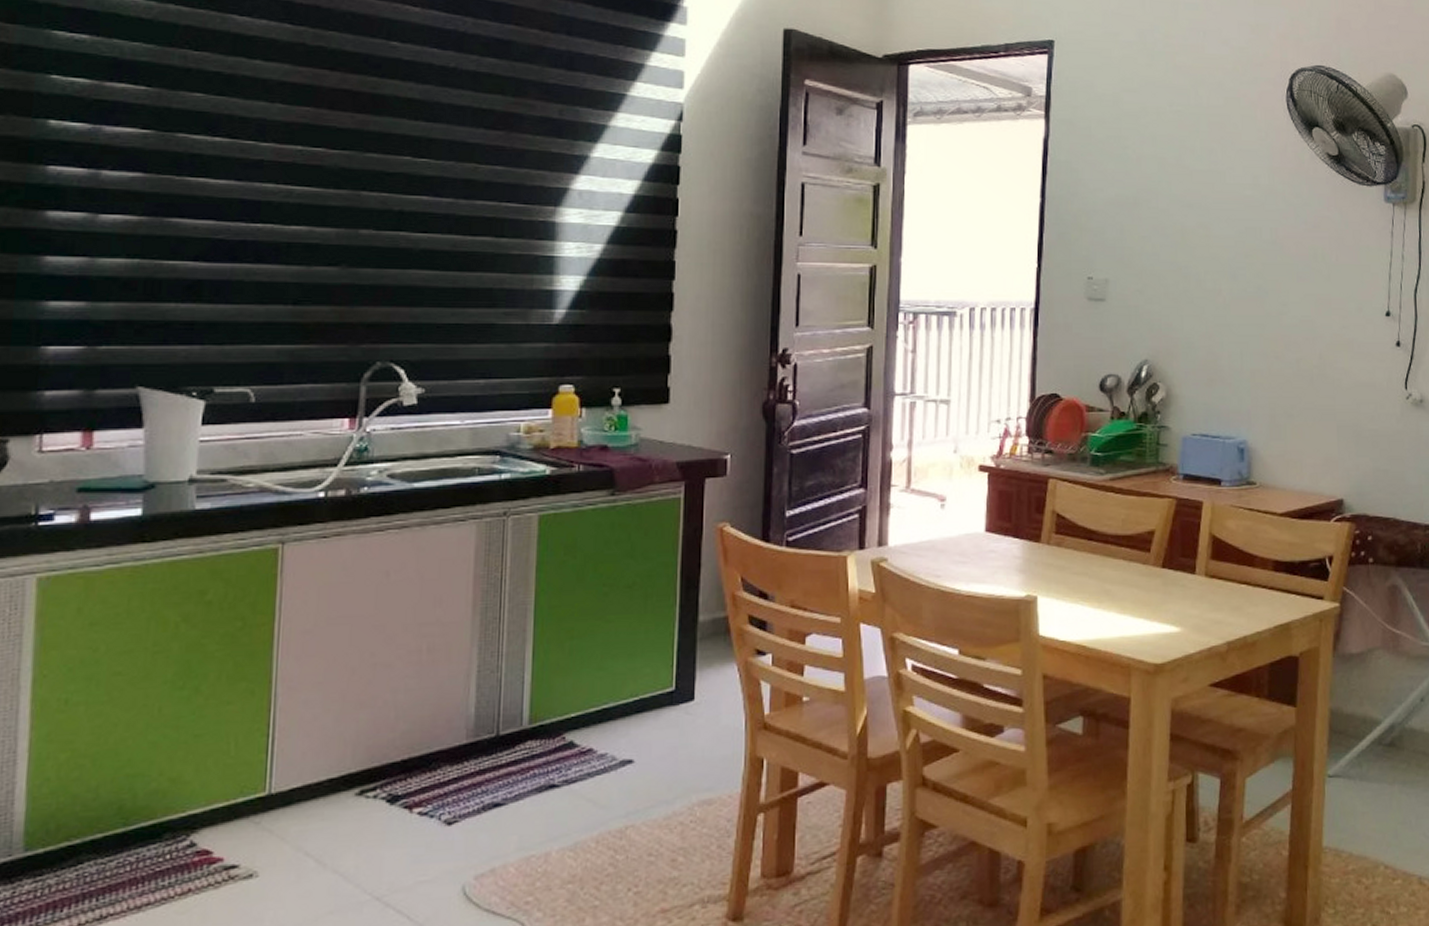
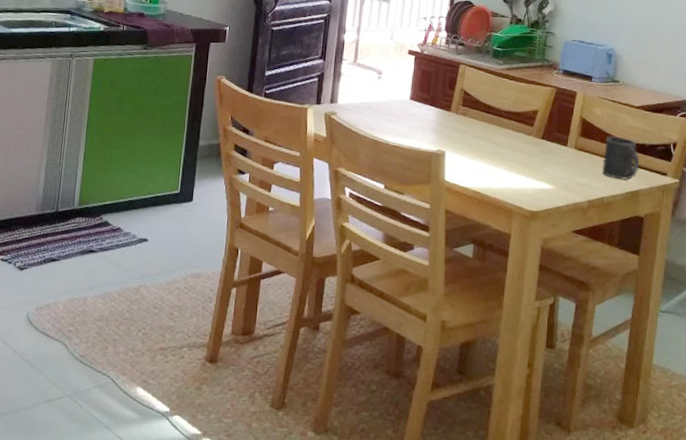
mug: none [1241,555,1289,611] -> present [602,136,640,180]

